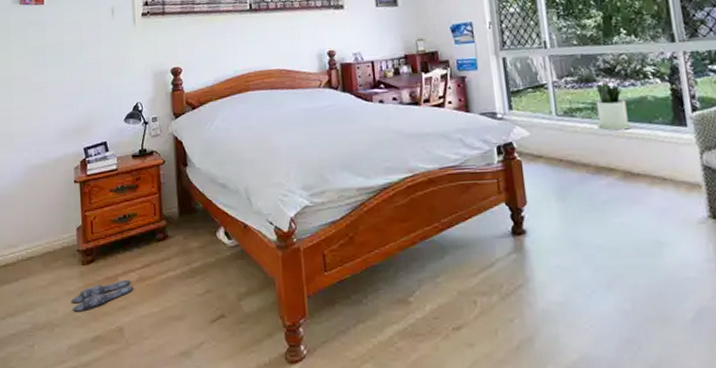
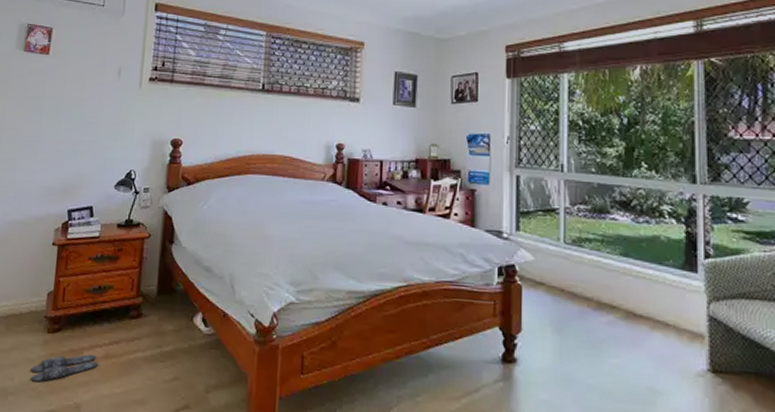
planter: present [595,81,632,131] -> none [603,214,641,268]

